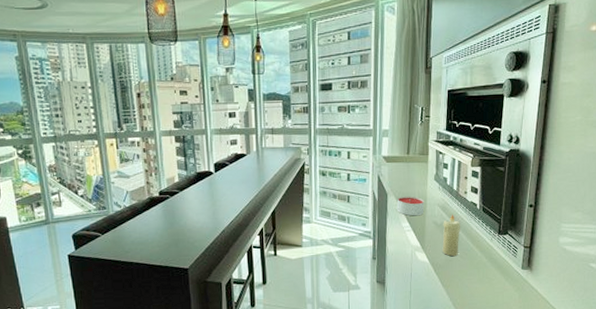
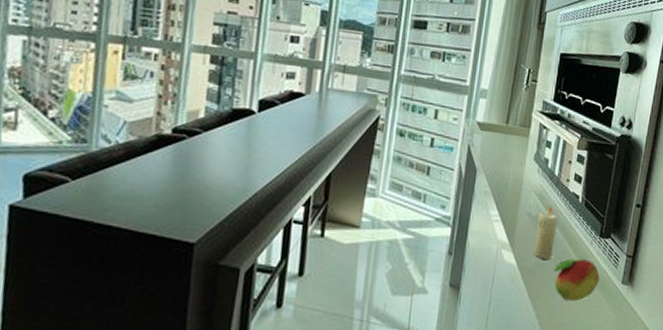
candle: present [396,196,424,216] -> none [485,175,519,204]
fruit: none [461,253,501,286] -> present [553,258,600,302]

